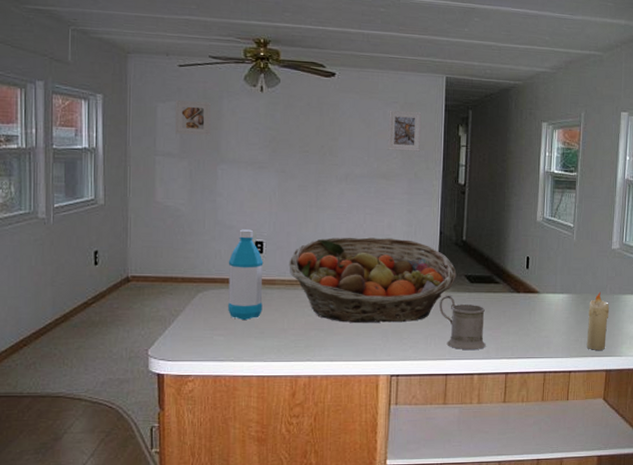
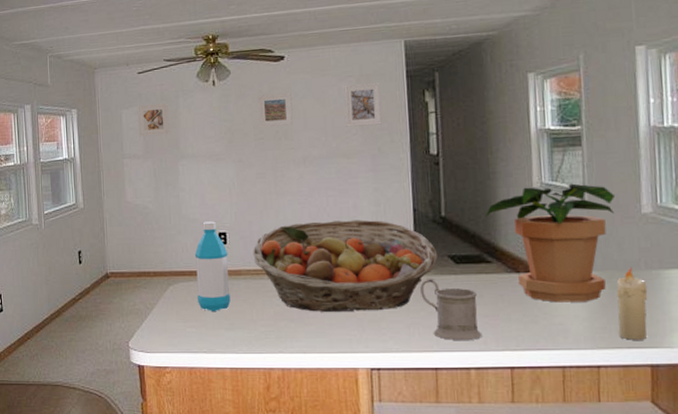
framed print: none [305,108,339,143] -> present [258,93,293,128]
potted plant: none [498,220,595,319] -> present [486,183,616,303]

